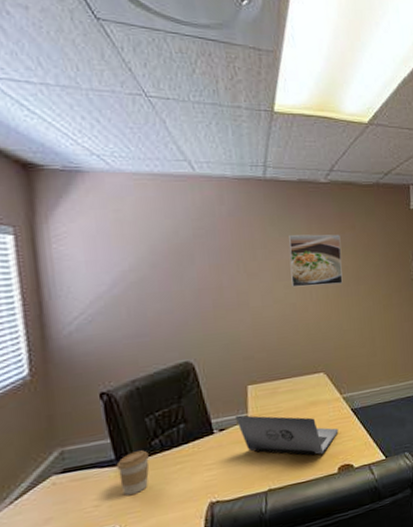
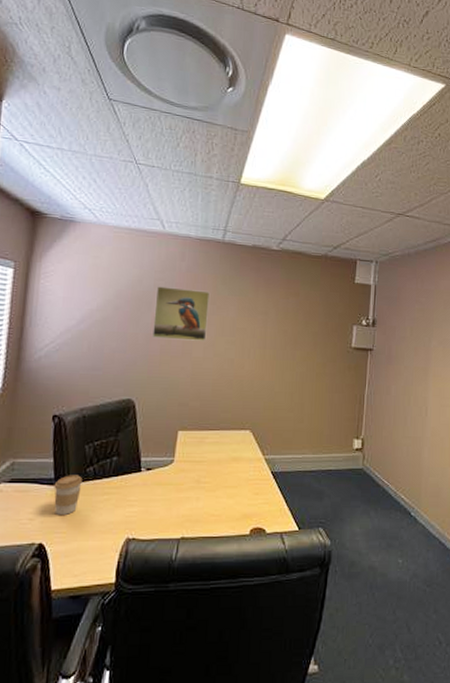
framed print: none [196,235,263,293] -> present [152,286,209,341]
laptop: present [236,415,339,456] -> none [163,458,256,512]
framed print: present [289,234,343,288] -> none [233,295,284,346]

